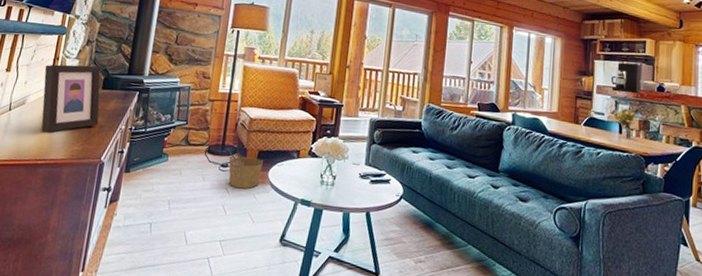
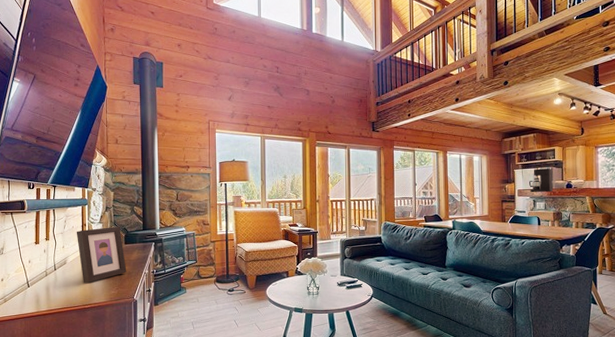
basket: present [228,156,264,190] -> none [234,281,262,306]
bouquet: present [612,105,643,141] -> none [532,201,556,230]

